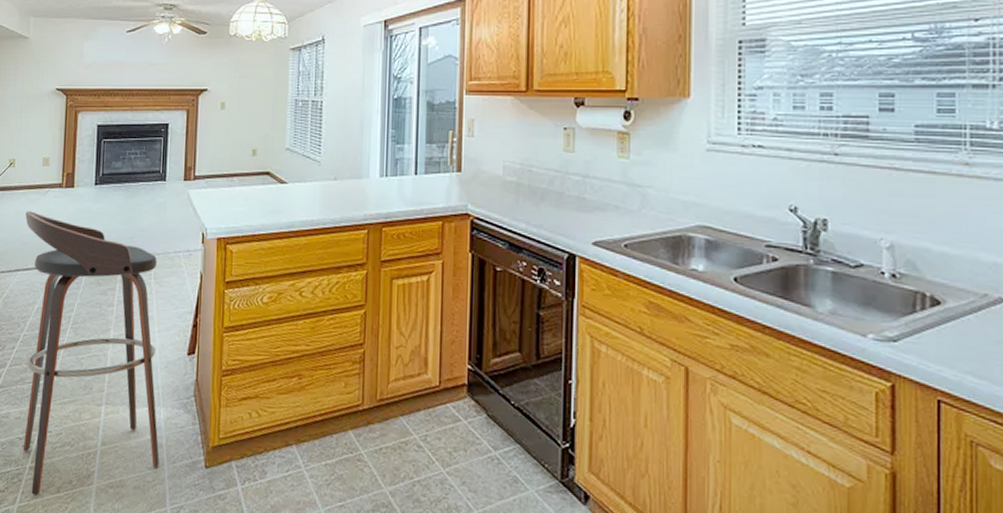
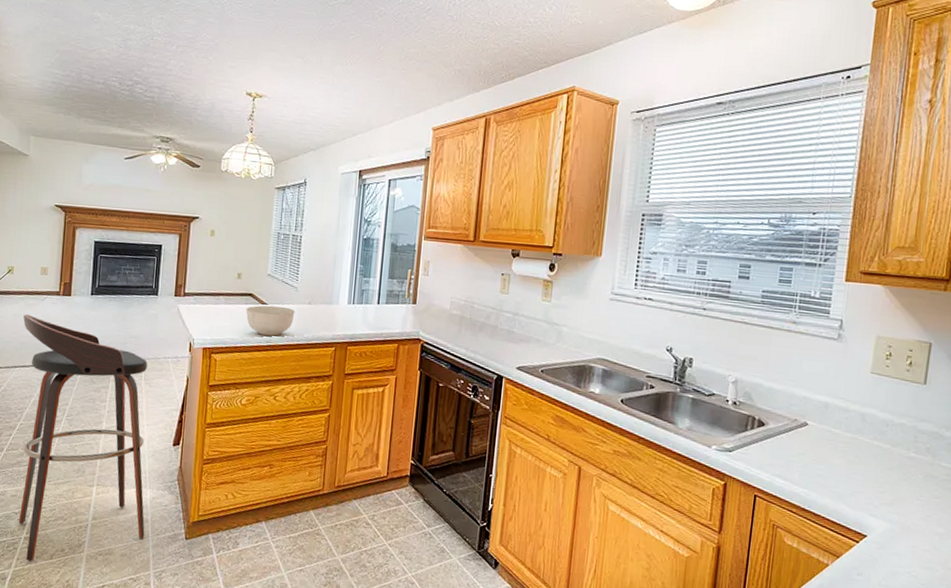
bowl: none [263,184,319,220] -> present [245,305,295,336]

